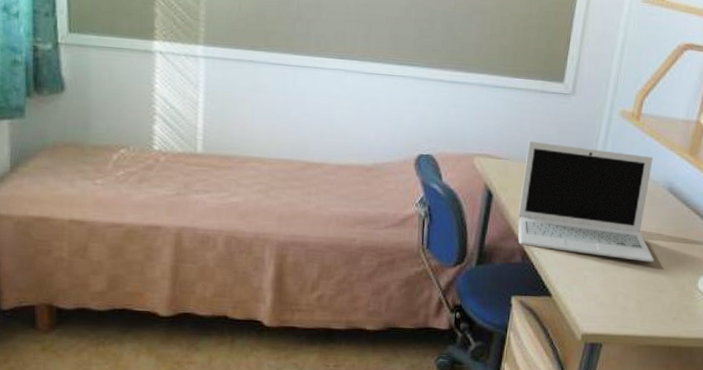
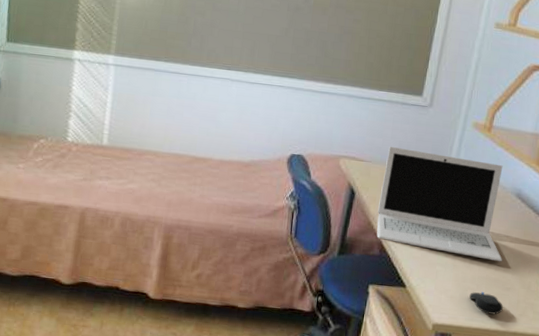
computer mouse: none [620,296,656,320] -> present [469,292,503,315]

